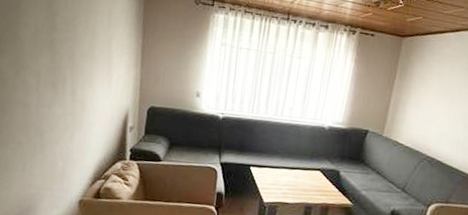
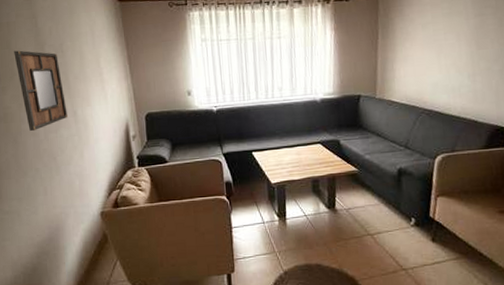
home mirror: none [20,14,68,102] -> present [14,50,68,131]

